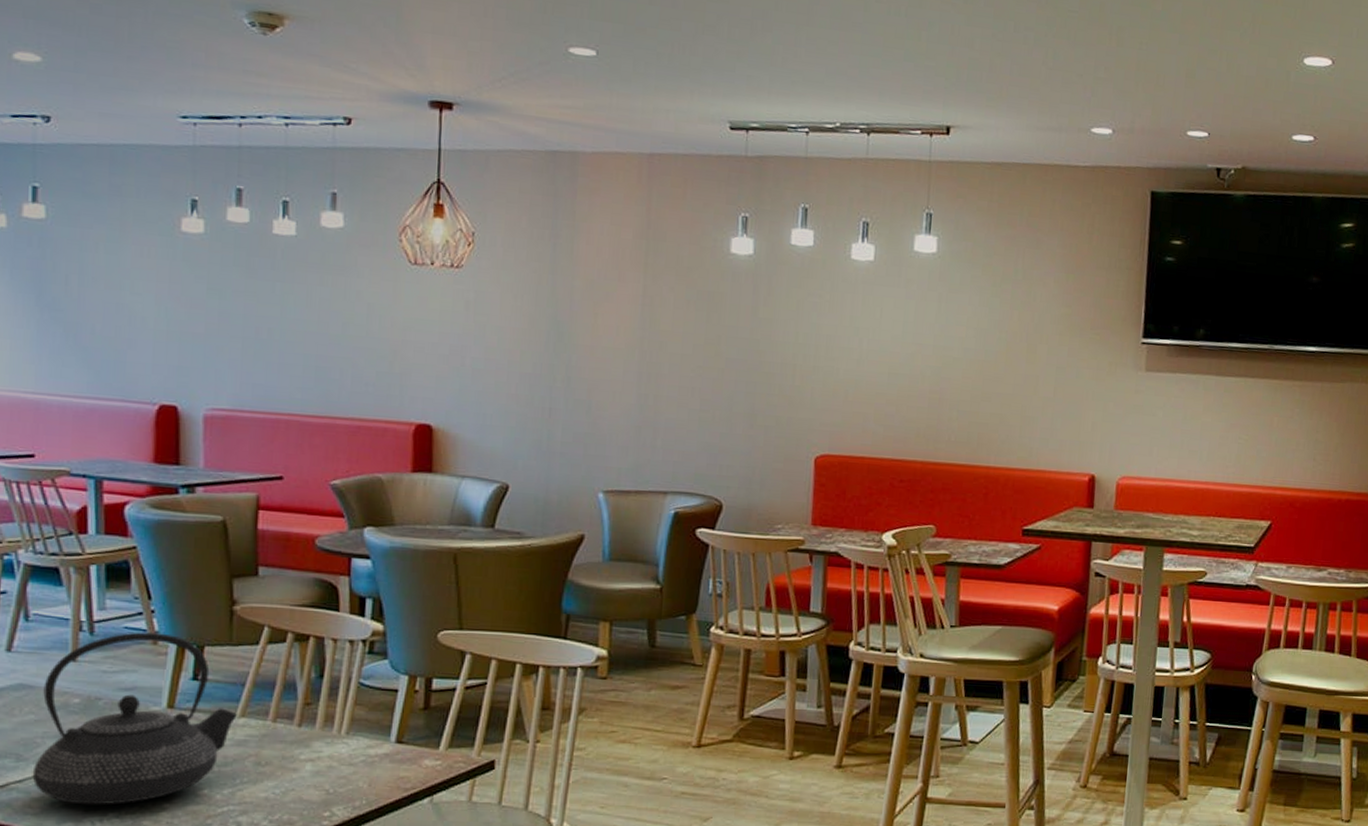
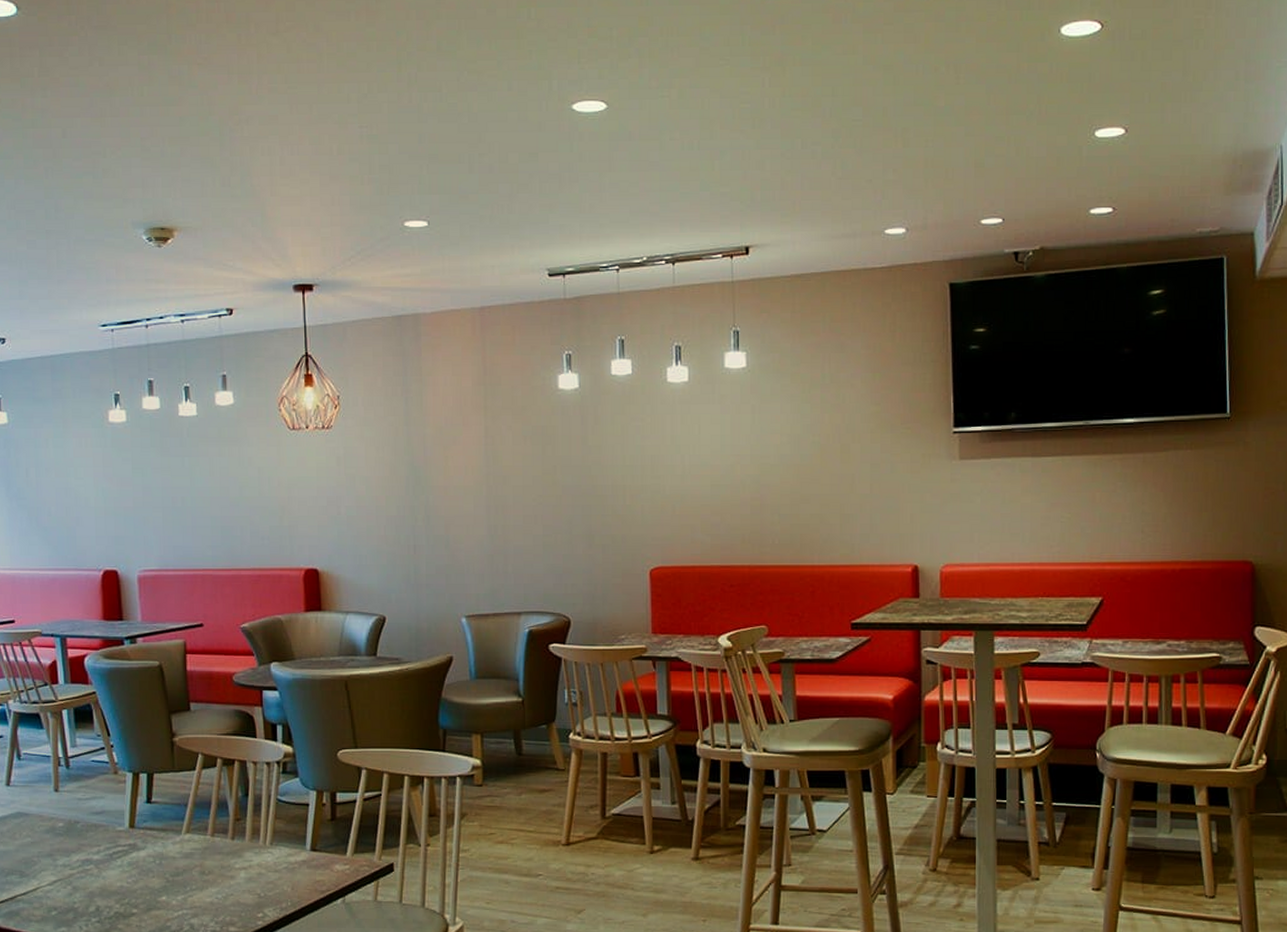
teapot: present [32,632,238,805] -> none [33,764,184,912]

